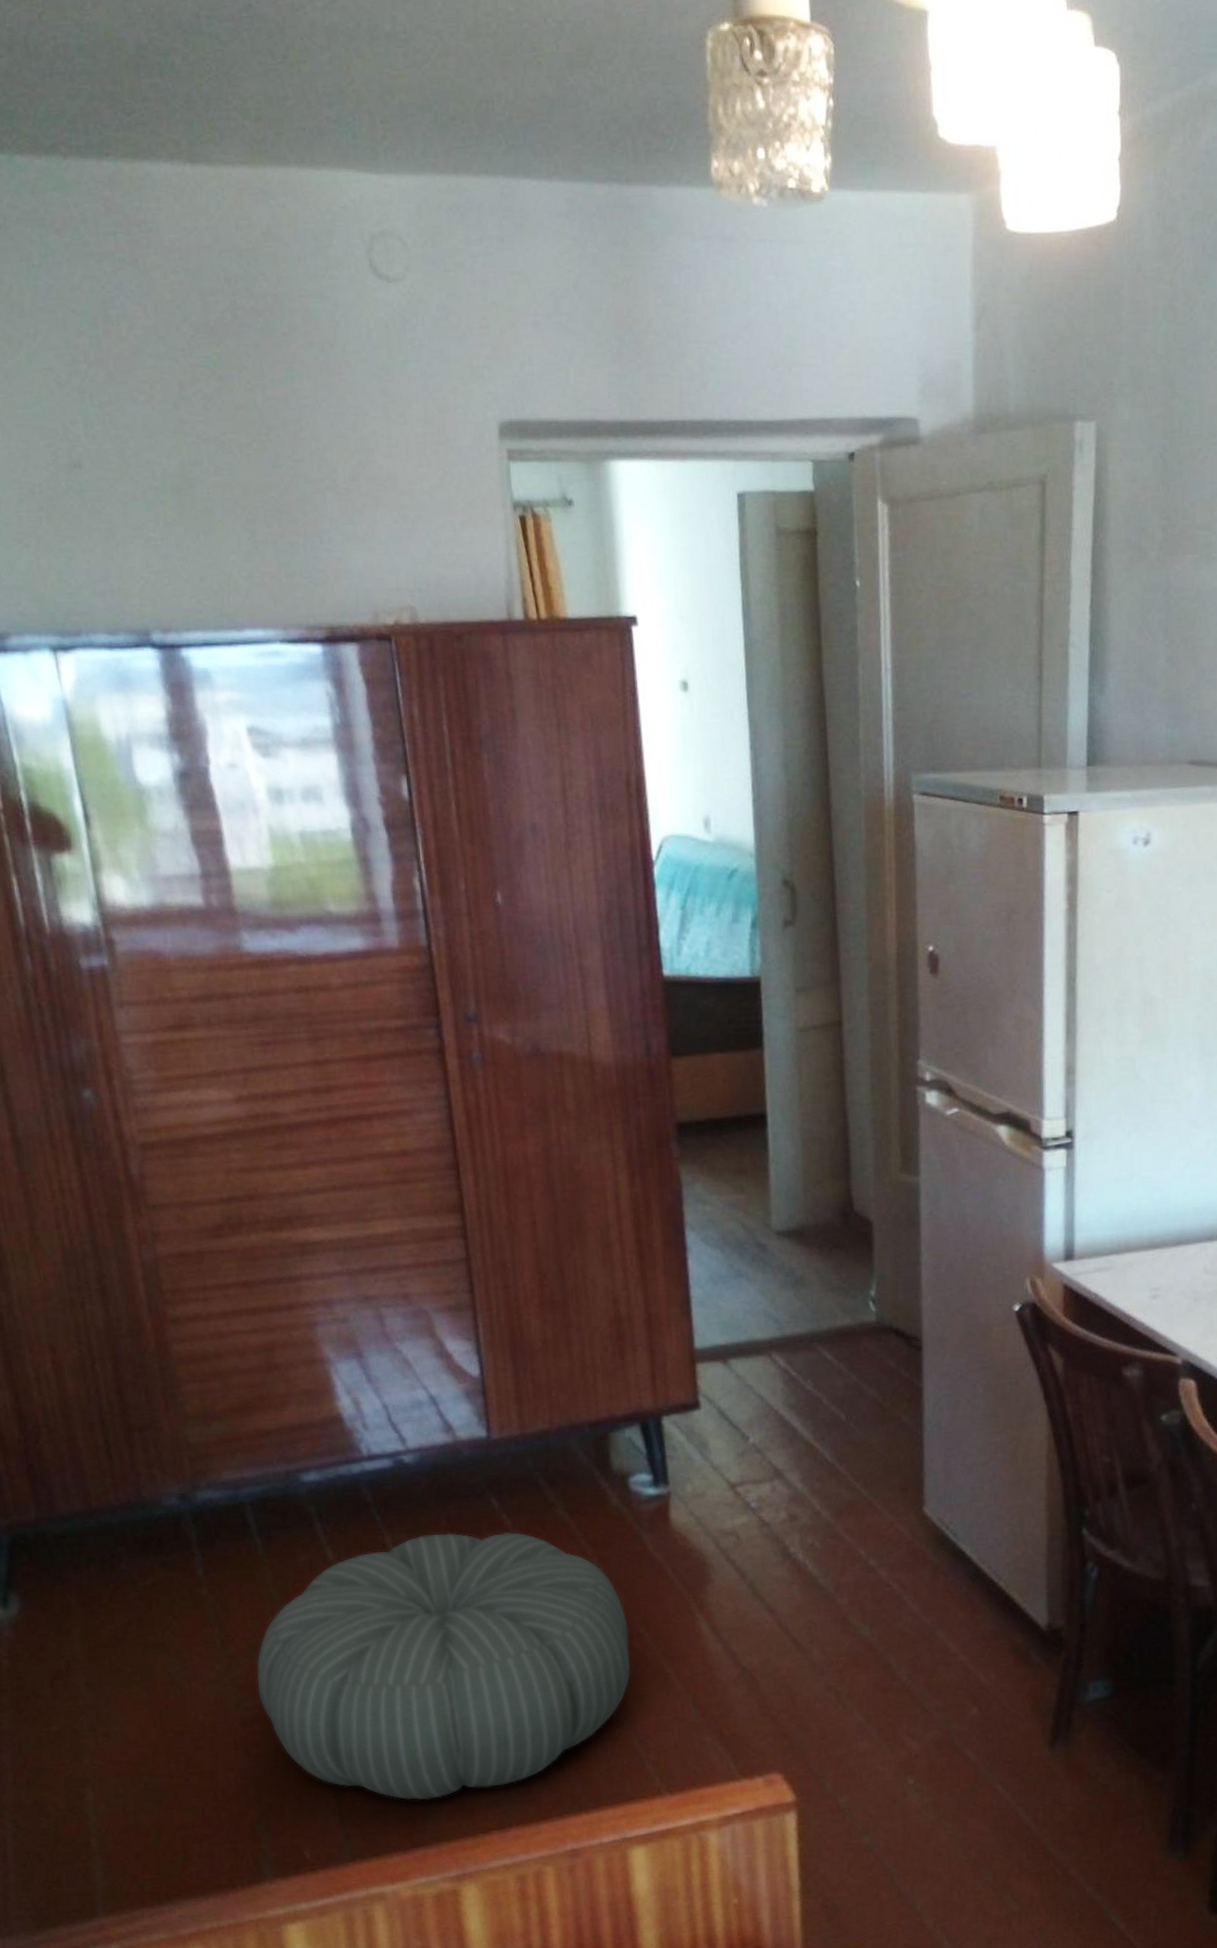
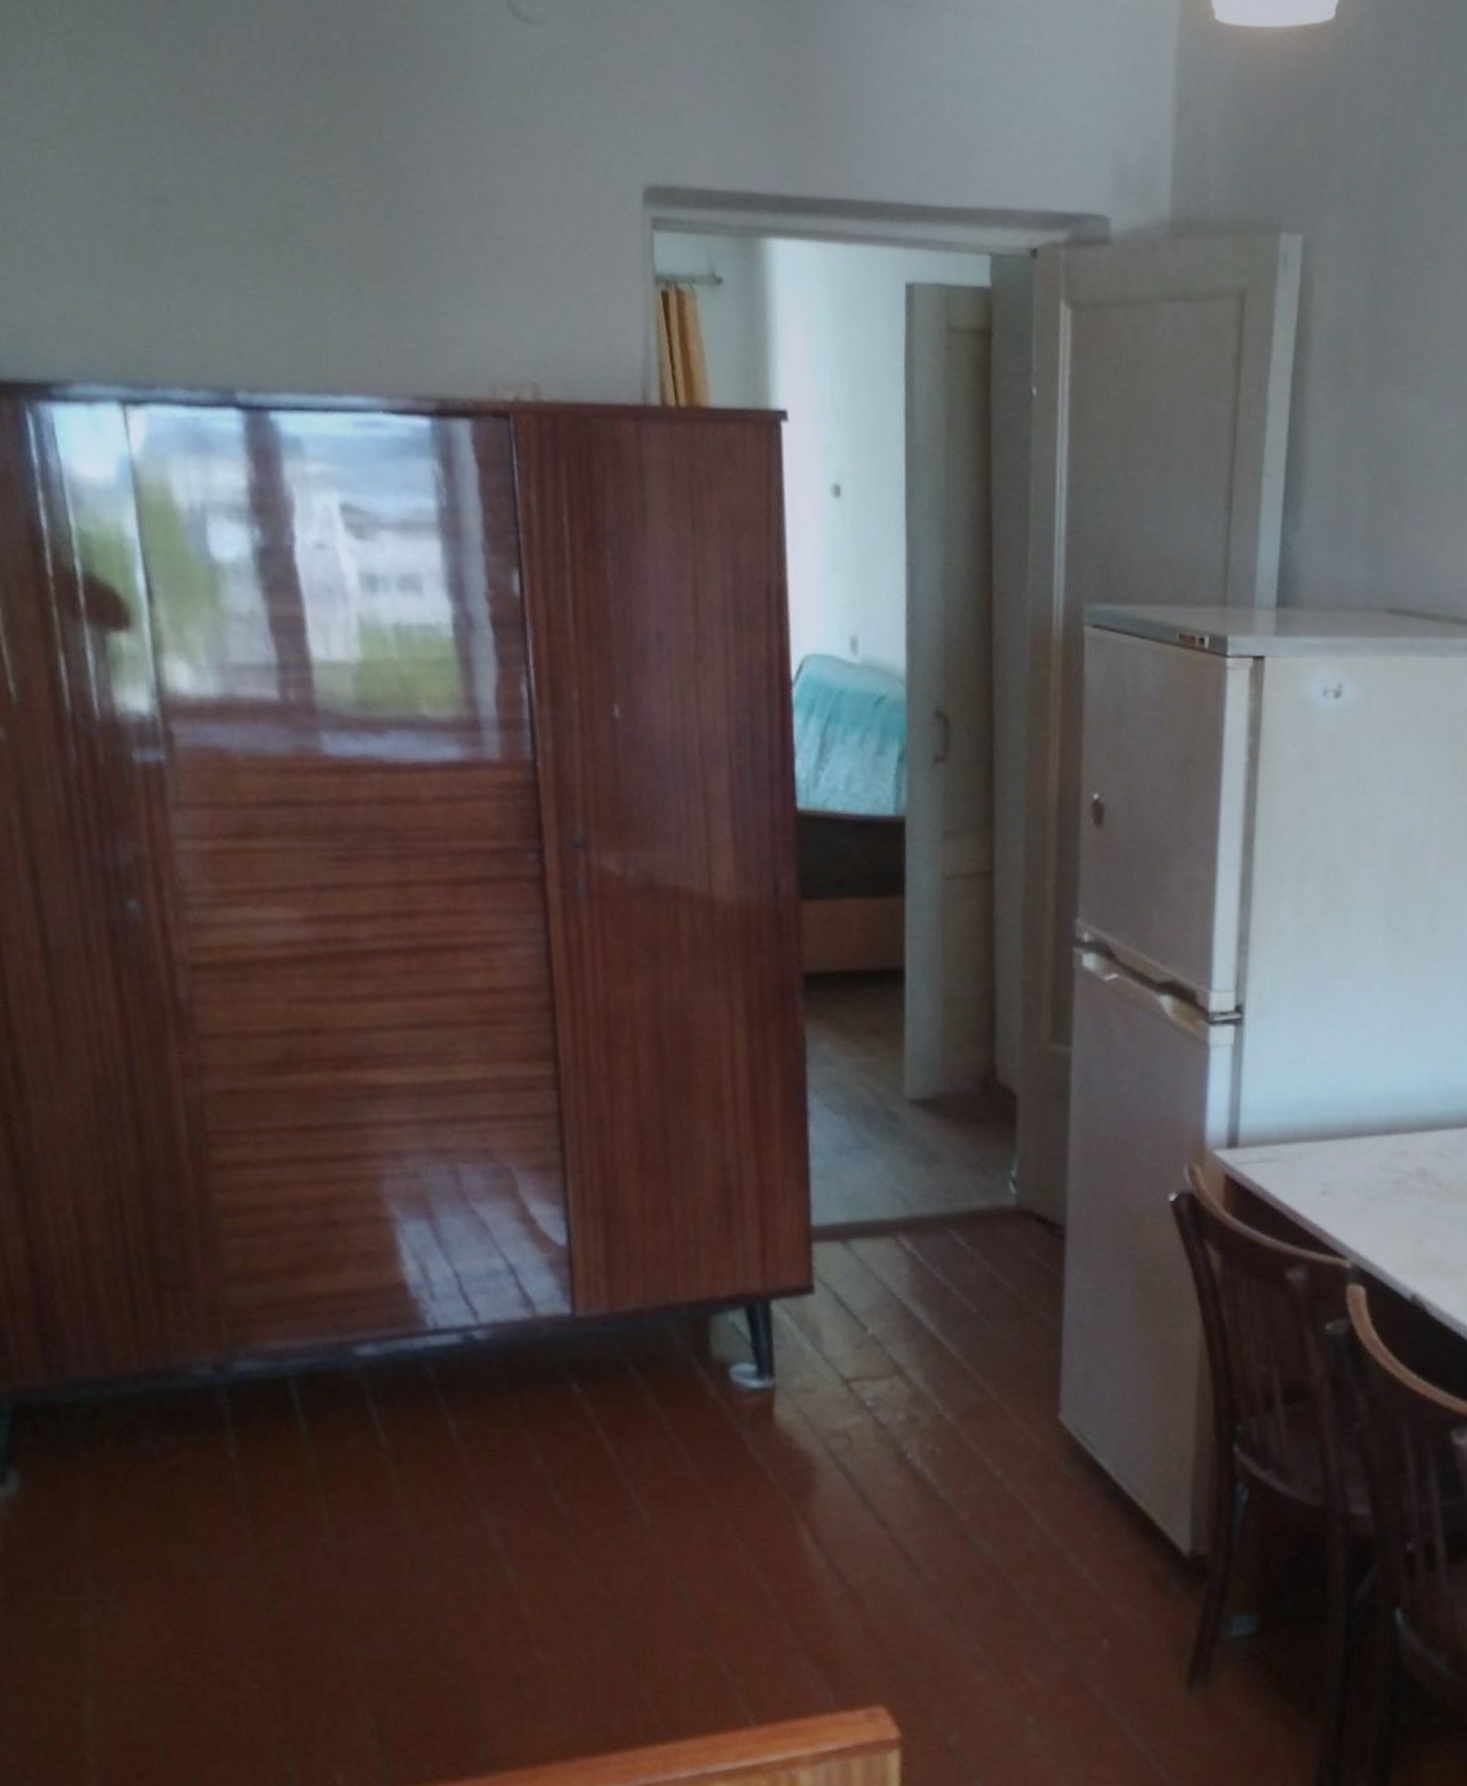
pouf: present [256,1532,631,1801] -> none [291,1420,722,1723]

